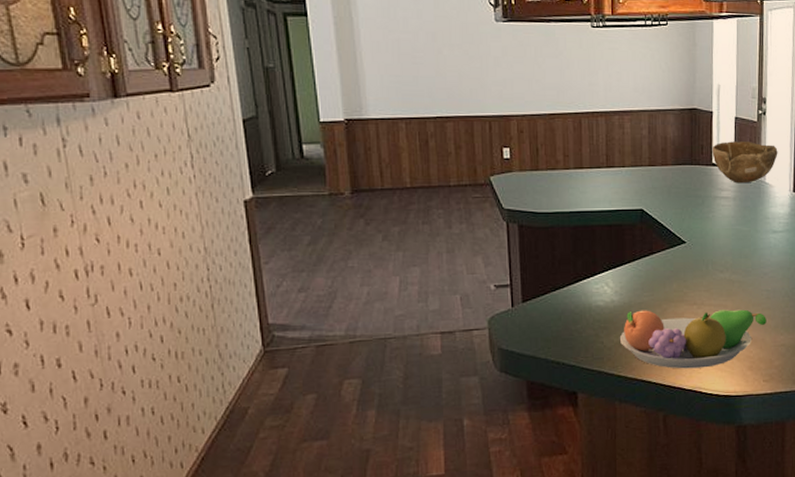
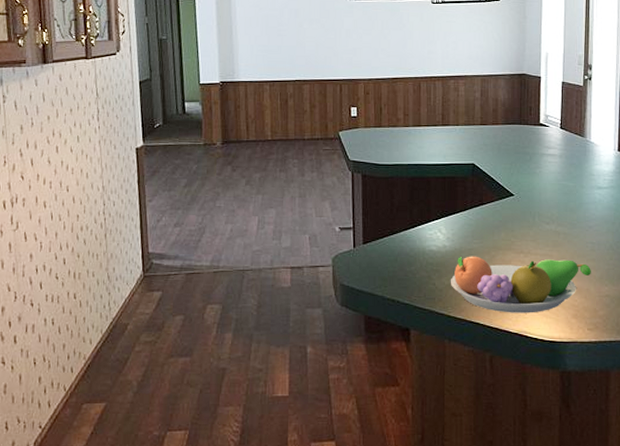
bowl: present [712,141,778,184] -> none [540,104,603,142]

